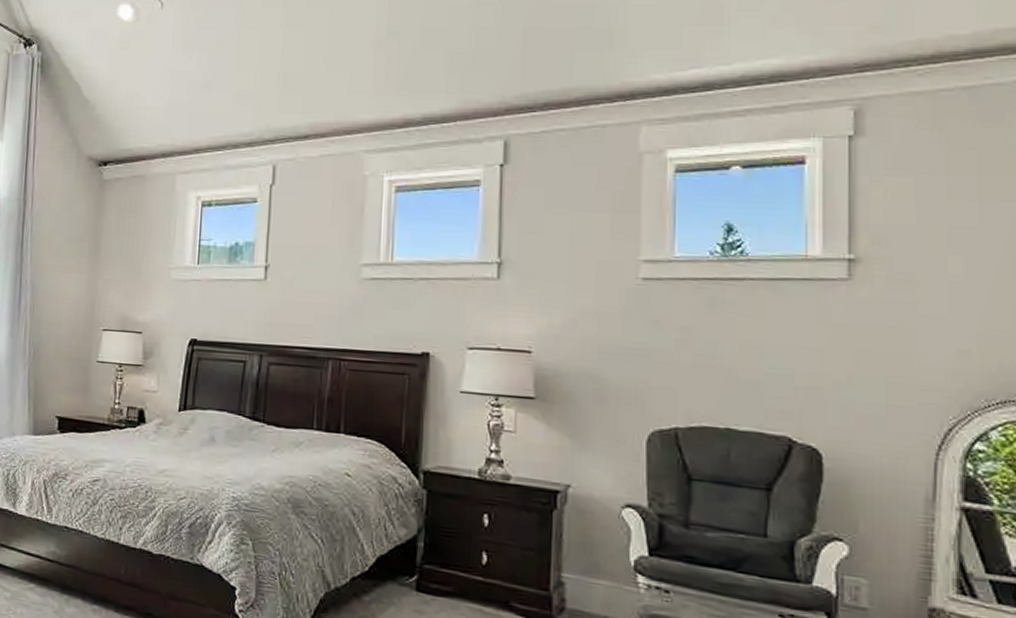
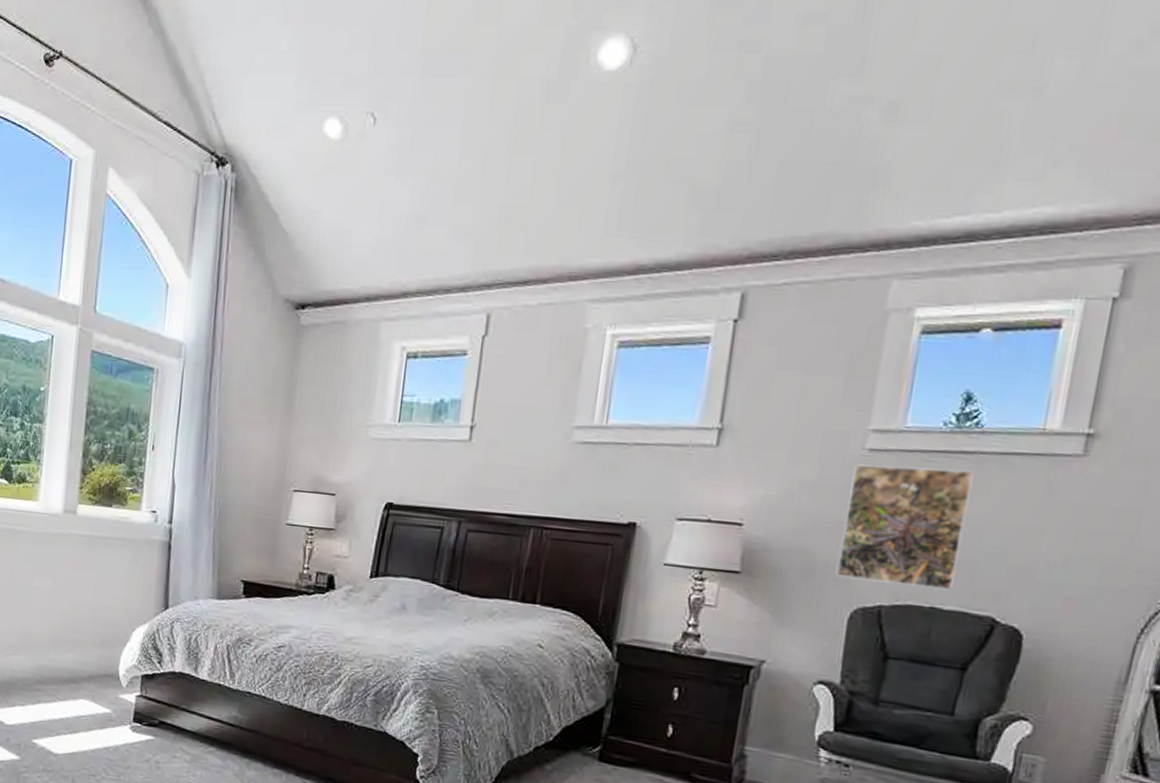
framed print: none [627,292,746,412] -> present [835,464,974,591]

